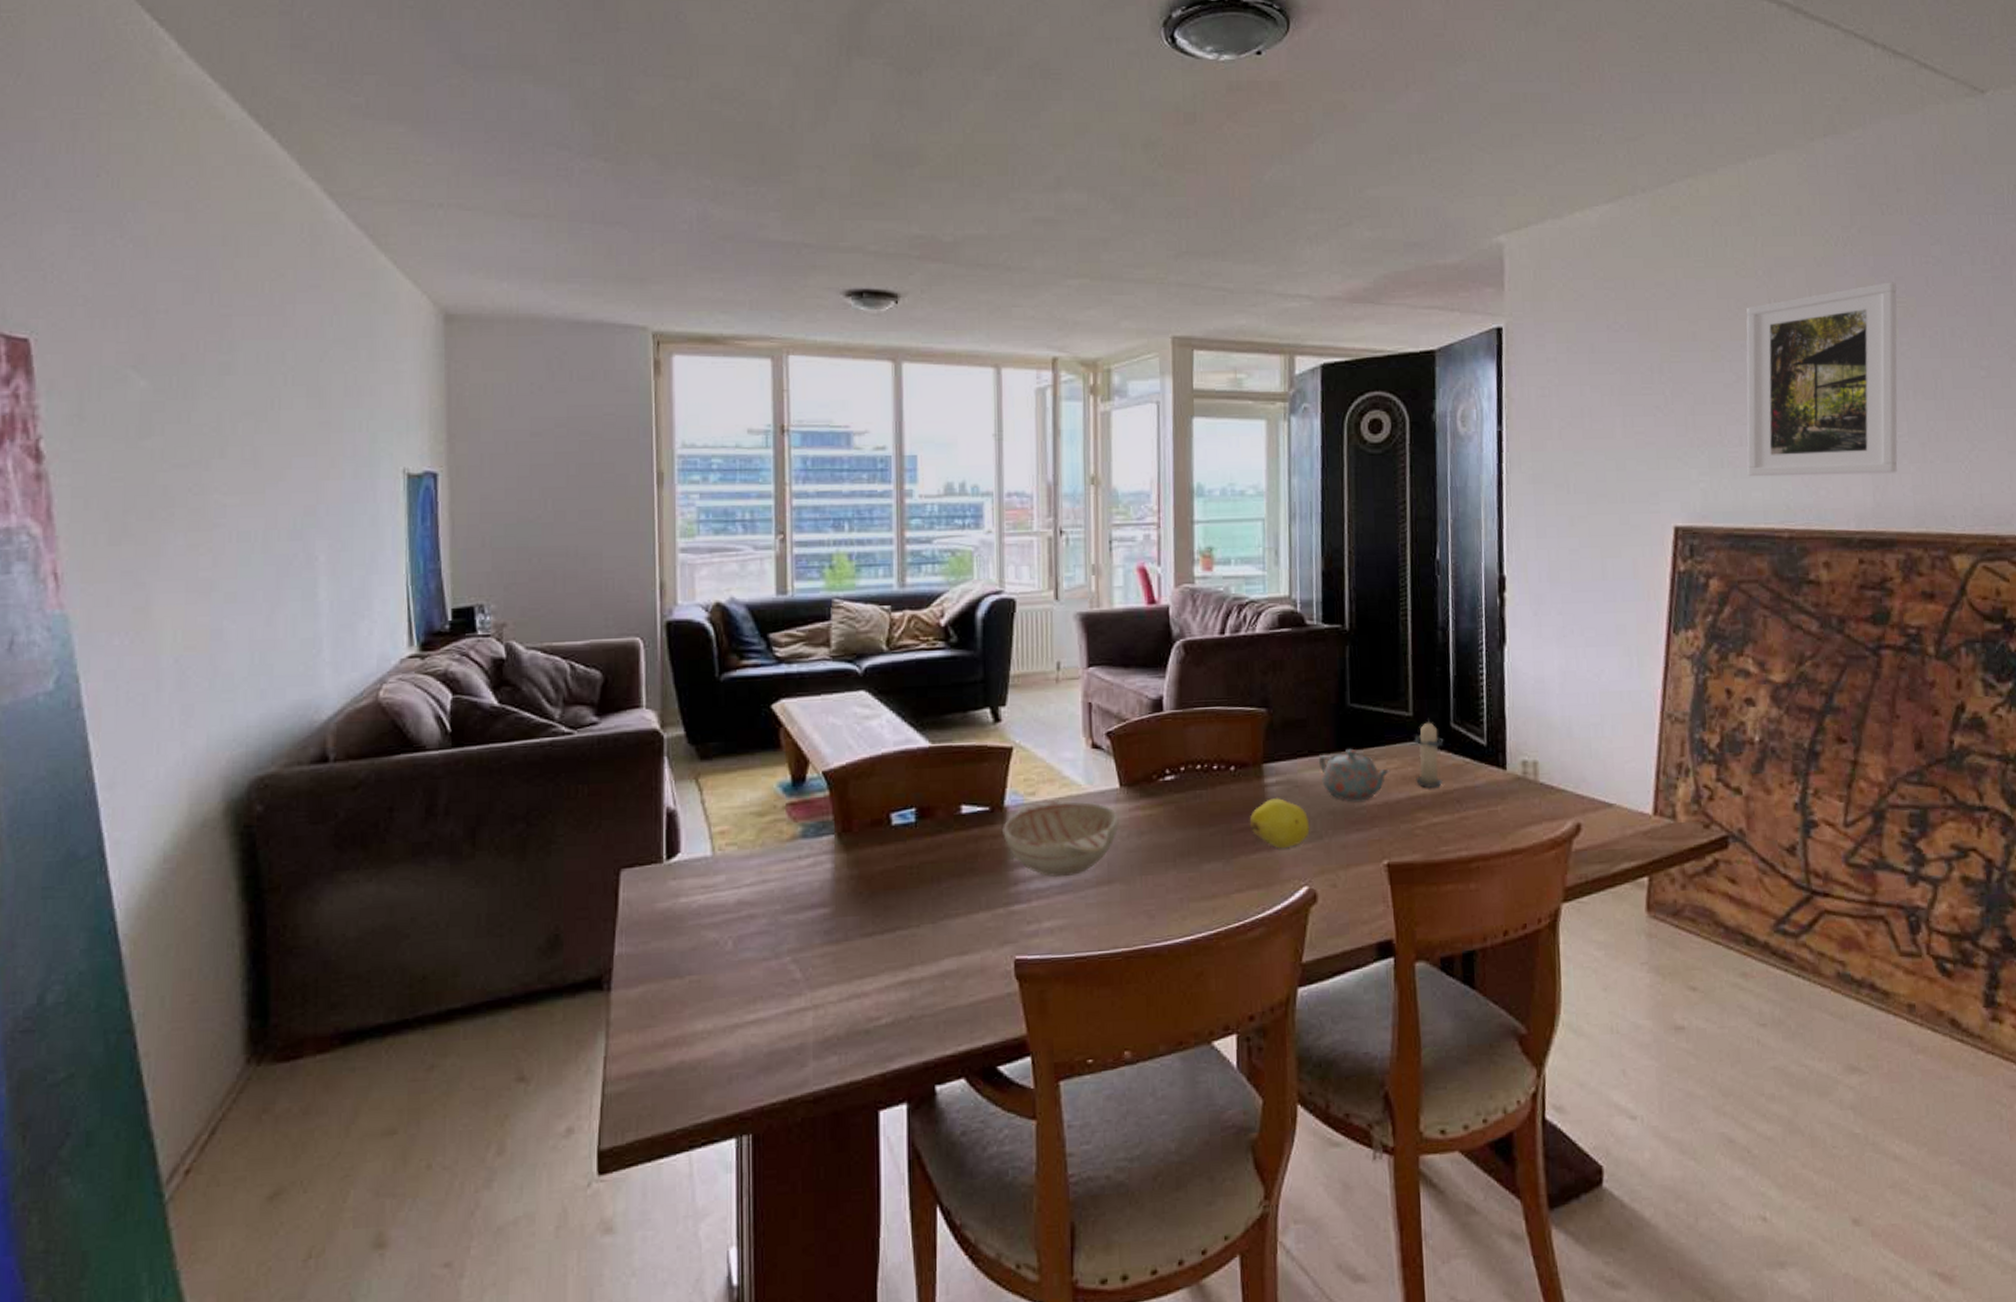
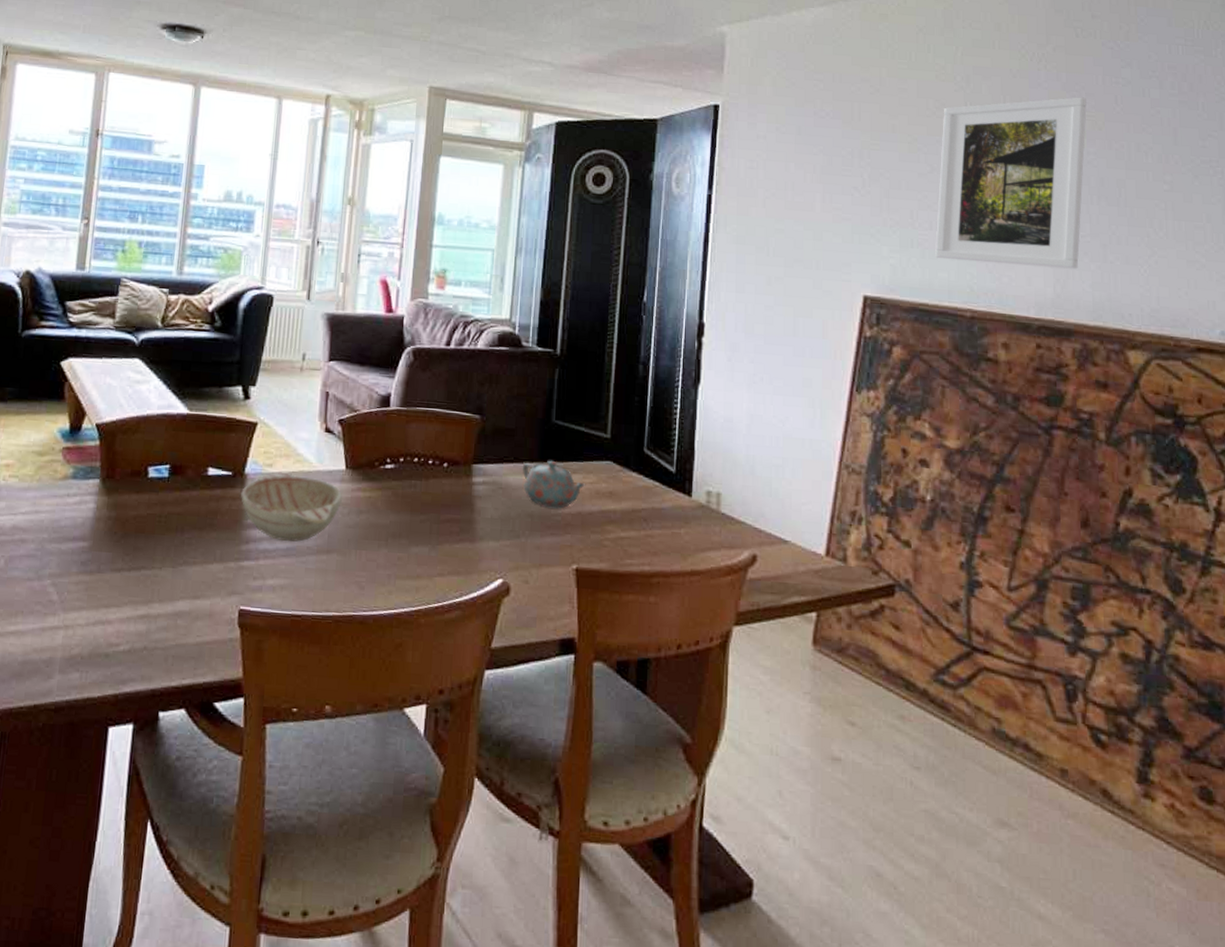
fruit: present [1249,798,1310,849] -> none [455,496,509,543]
candle: present [1414,718,1444,788] -> none [608,441,637,505]

